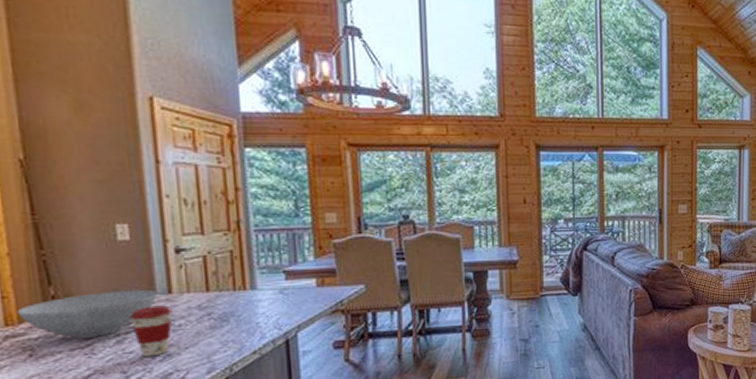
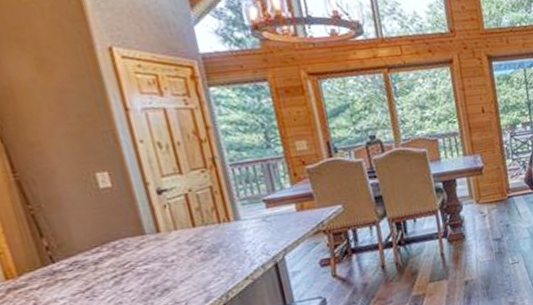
bowl: present [17,289,158,338] -> none [14,231,148,284]
coffee cup: present [130,305,172,357] -> none [123,244,166,294]

